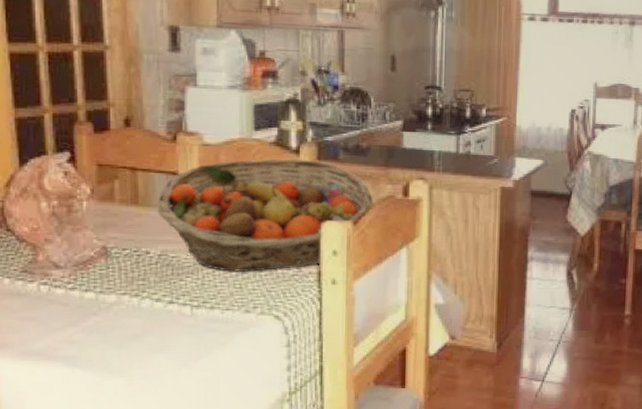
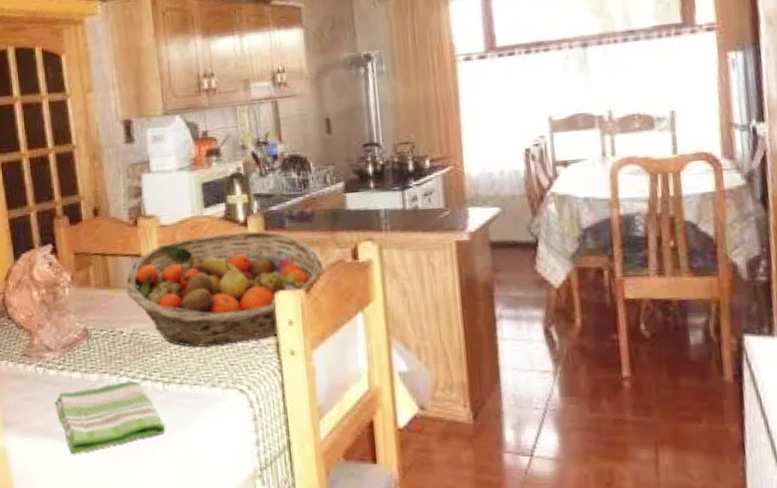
dish towel: none [60,304,190,378] -> present [54,381,166,454]

